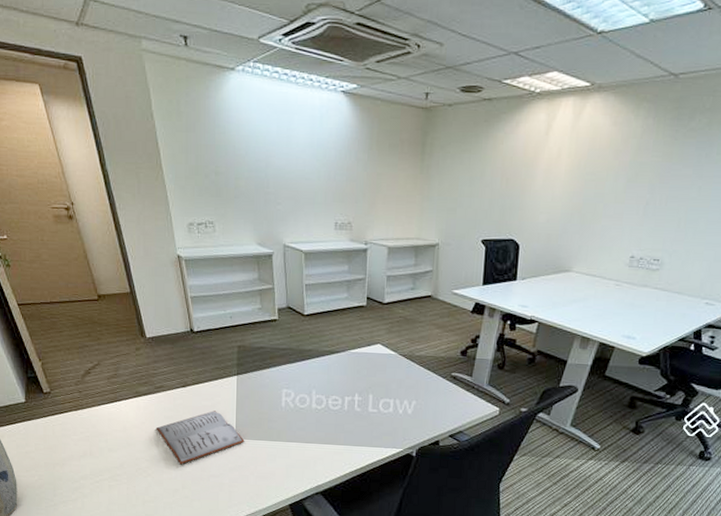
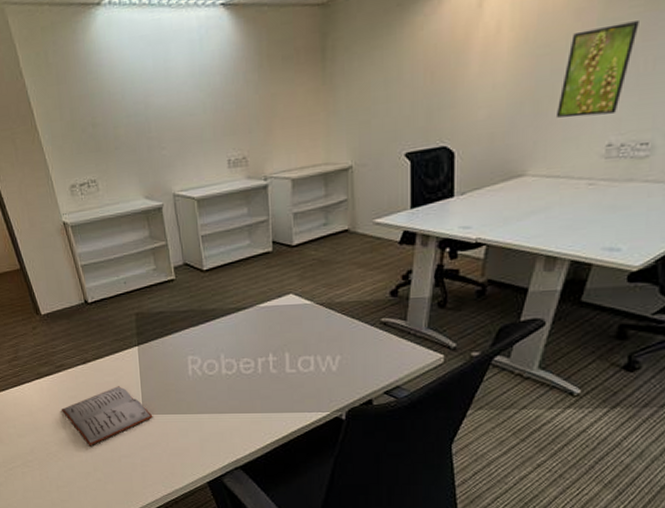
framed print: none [596,167,658,233] -> present [555,21,639,118]

